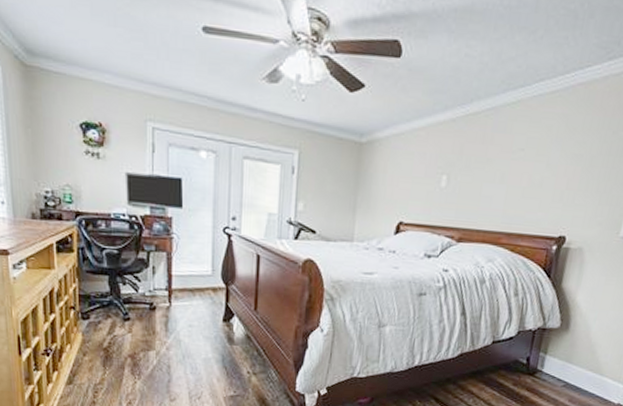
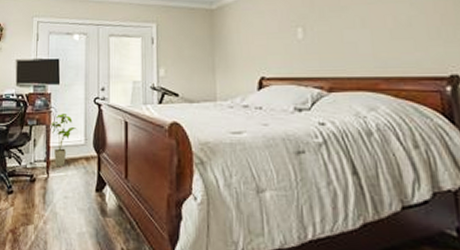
house plant: none [172,241,204,297] -> present [50,114,78,168]

